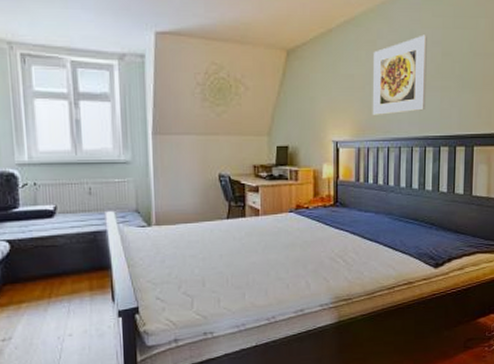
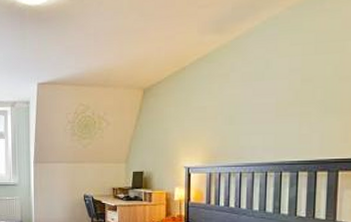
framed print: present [372,35,427,115] -> none [224,63,285,143]

